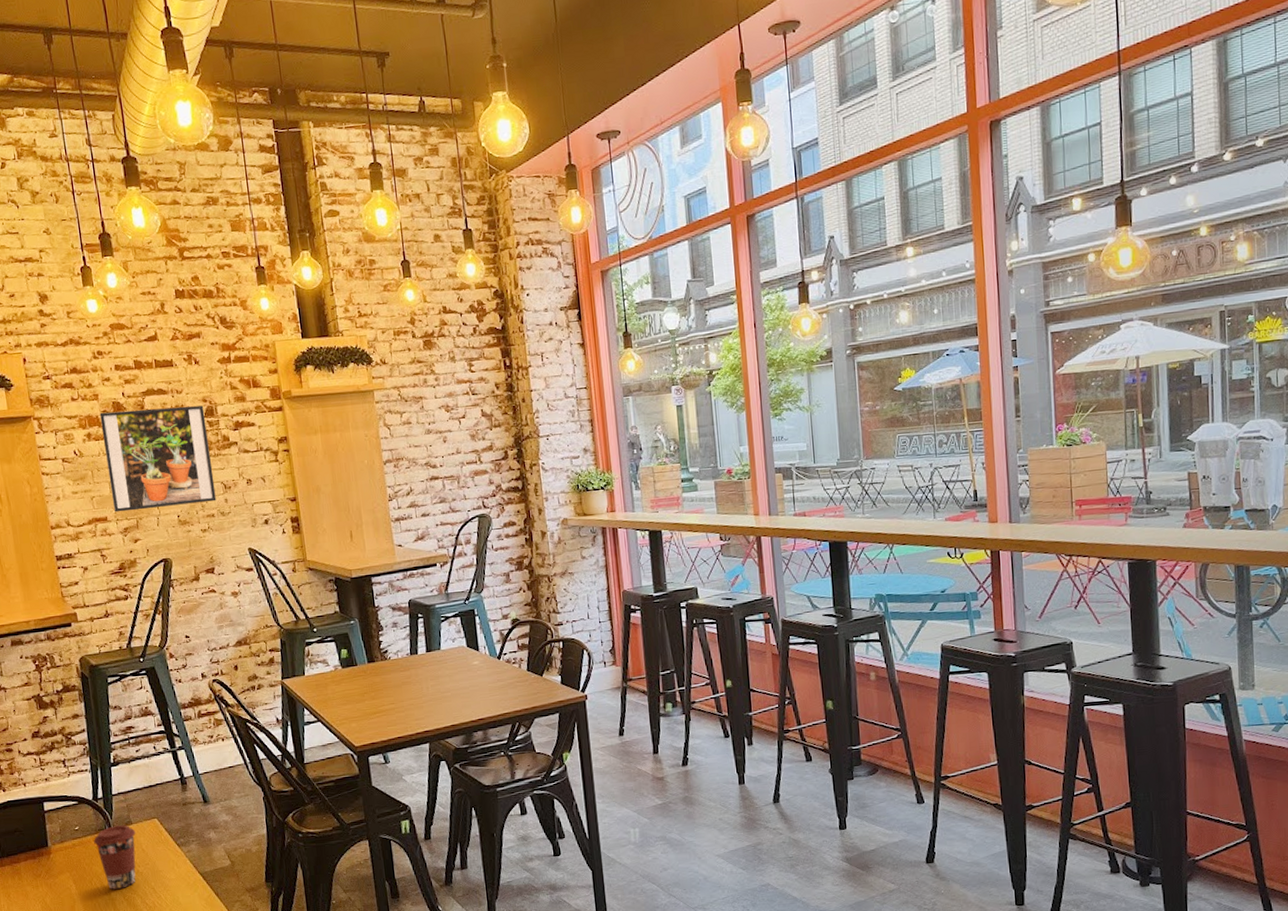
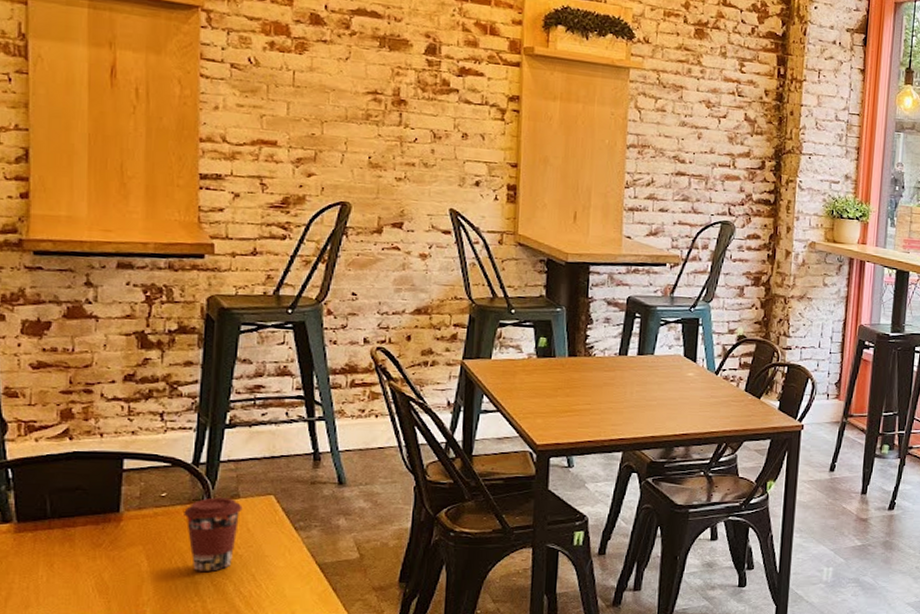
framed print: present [99,405,217,513] -> none [287,21,425,150]

